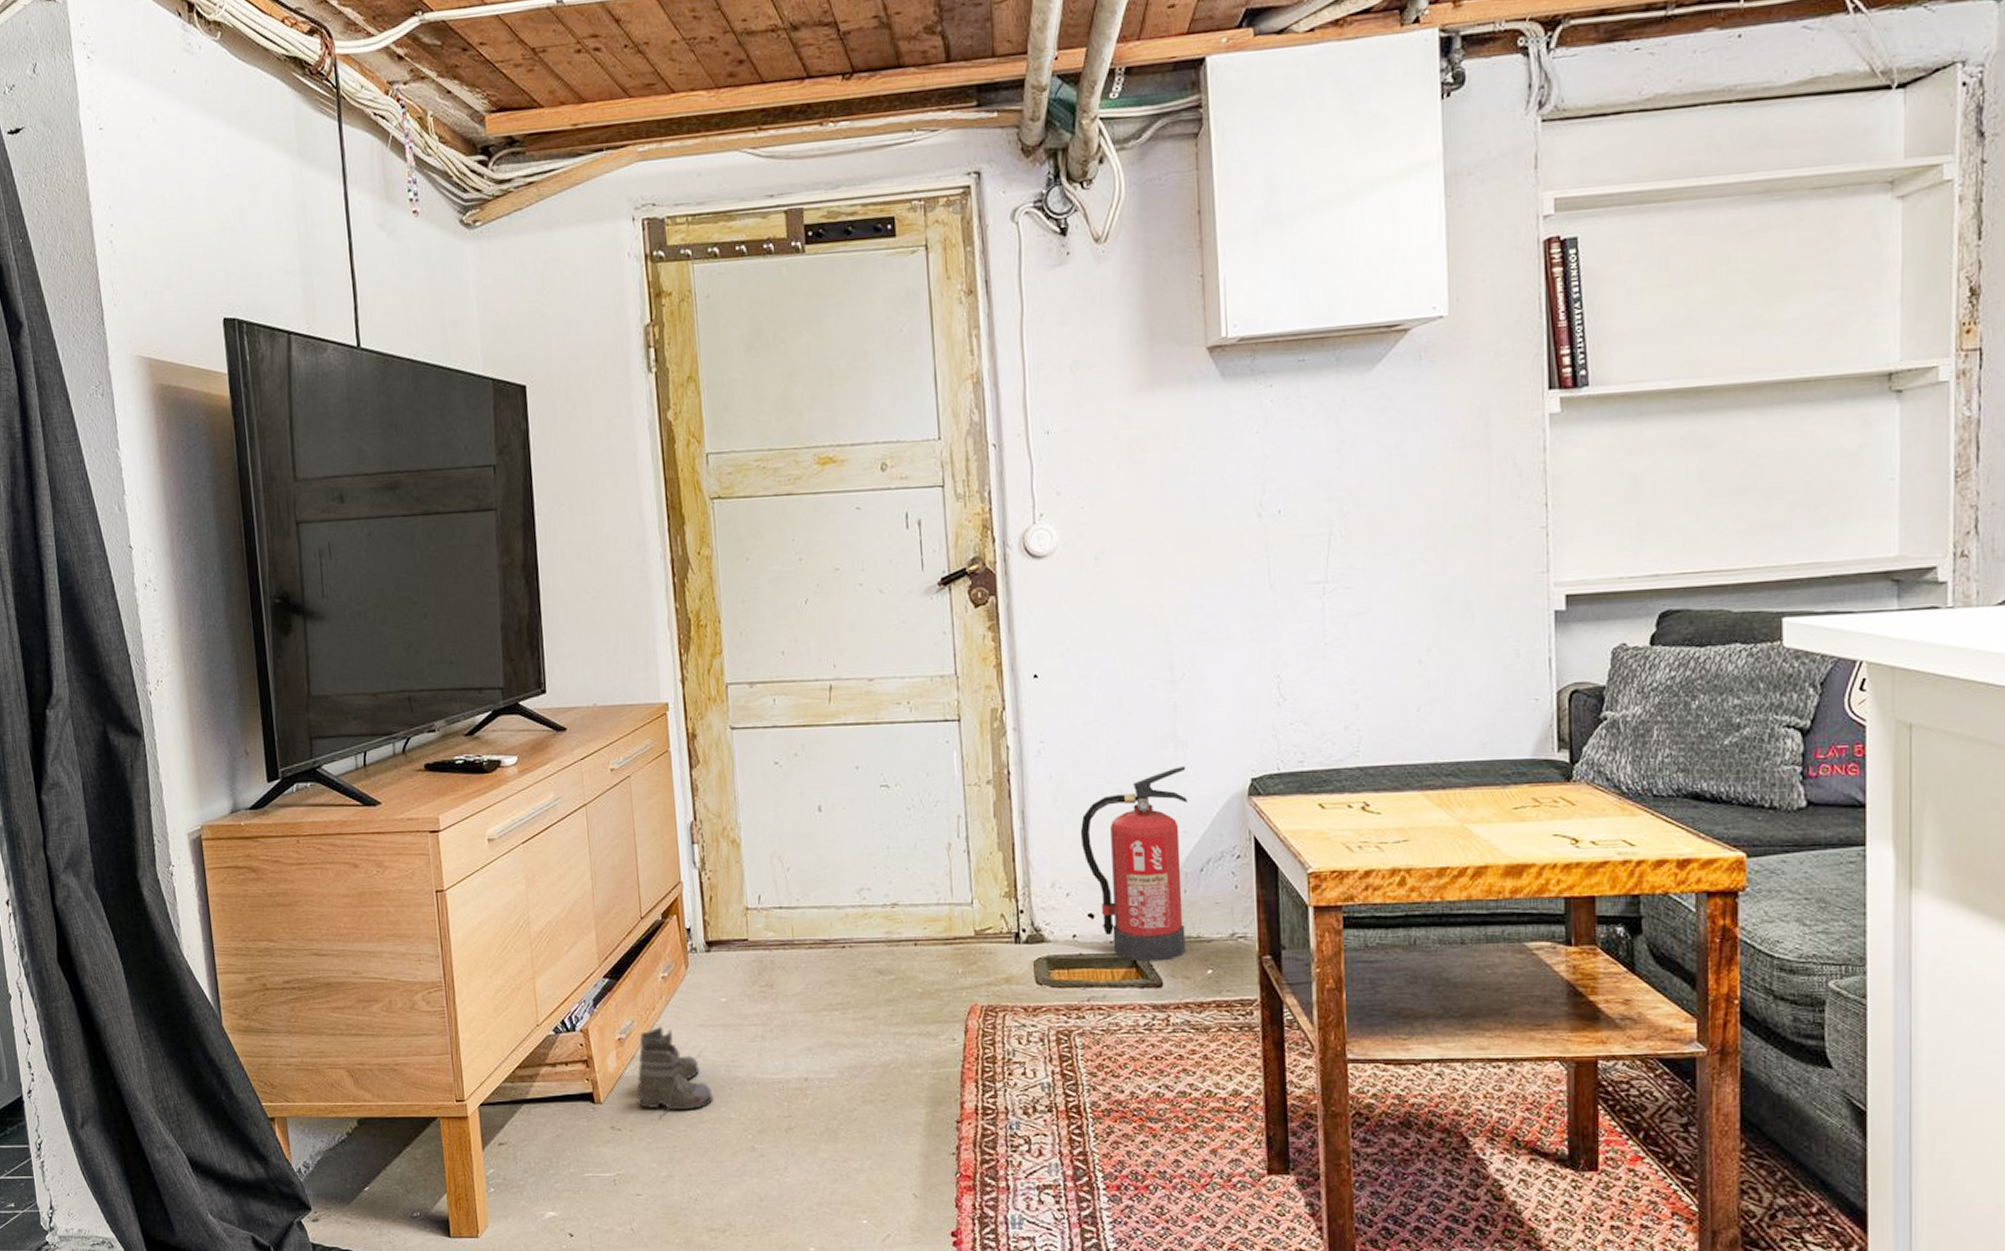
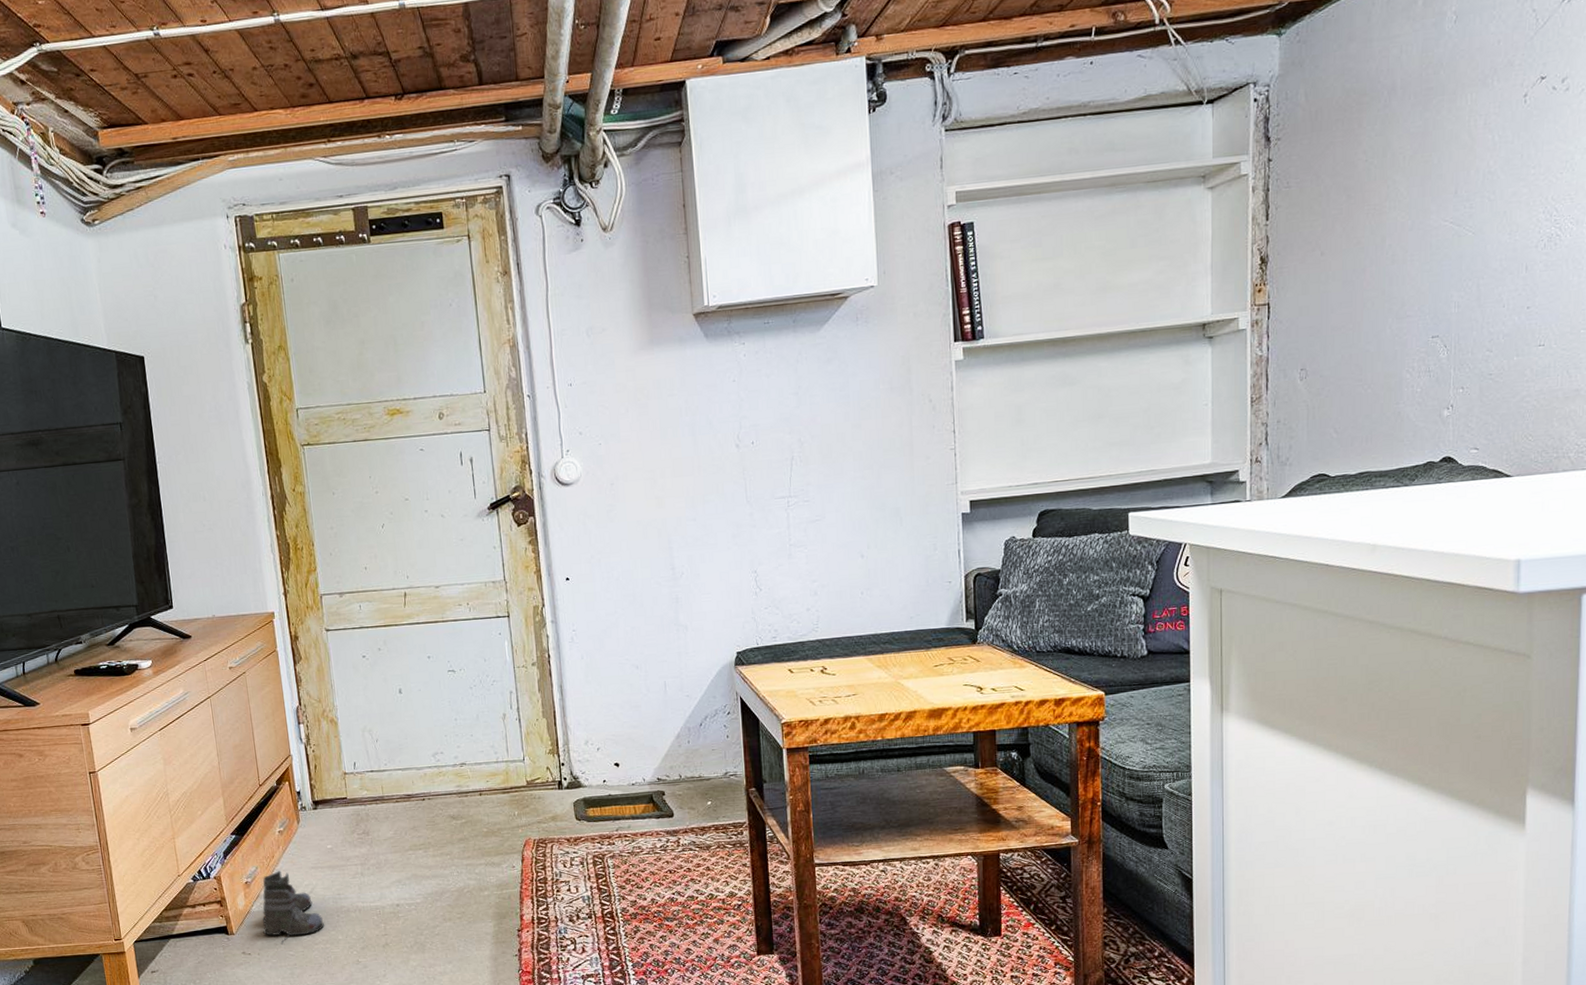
fire extinguisher: present [1080,766,1187,962] -> none [606,645,691,798]

